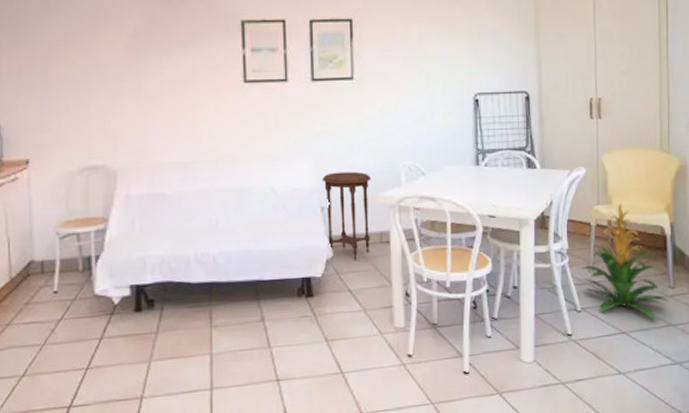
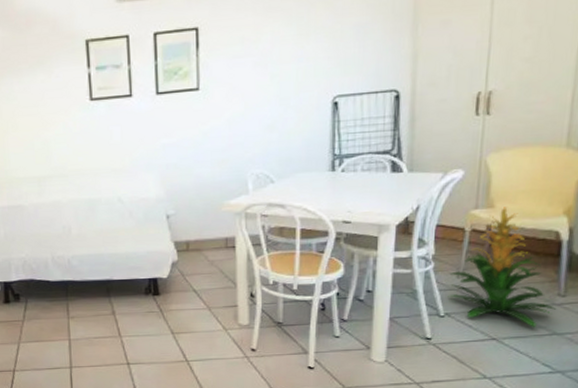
side table: present [322,171,372,261] -> none [168,181,218,265]

